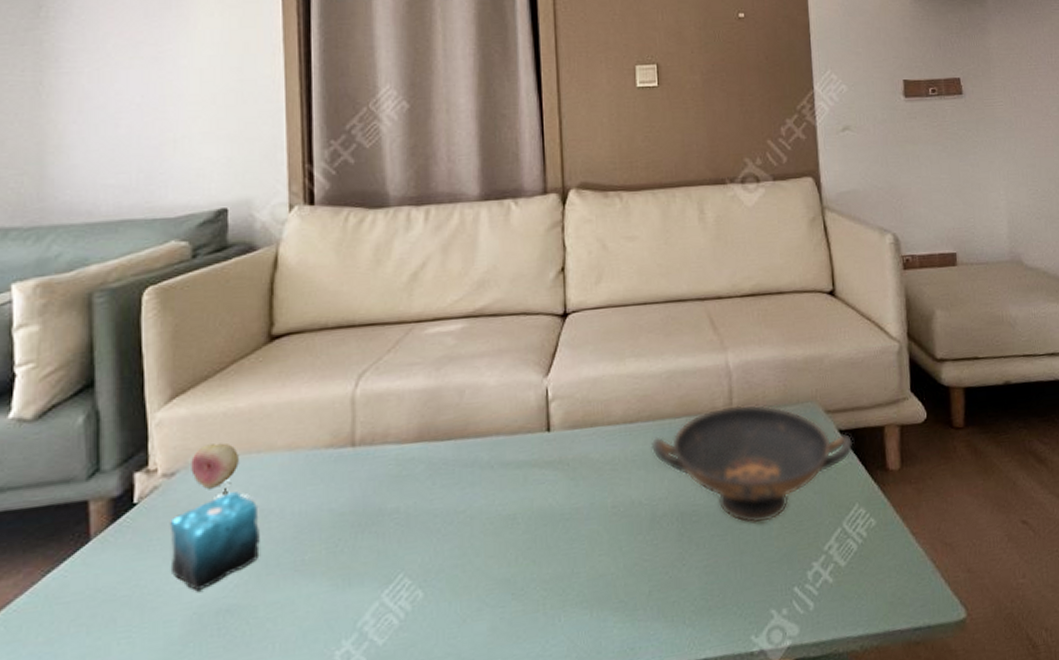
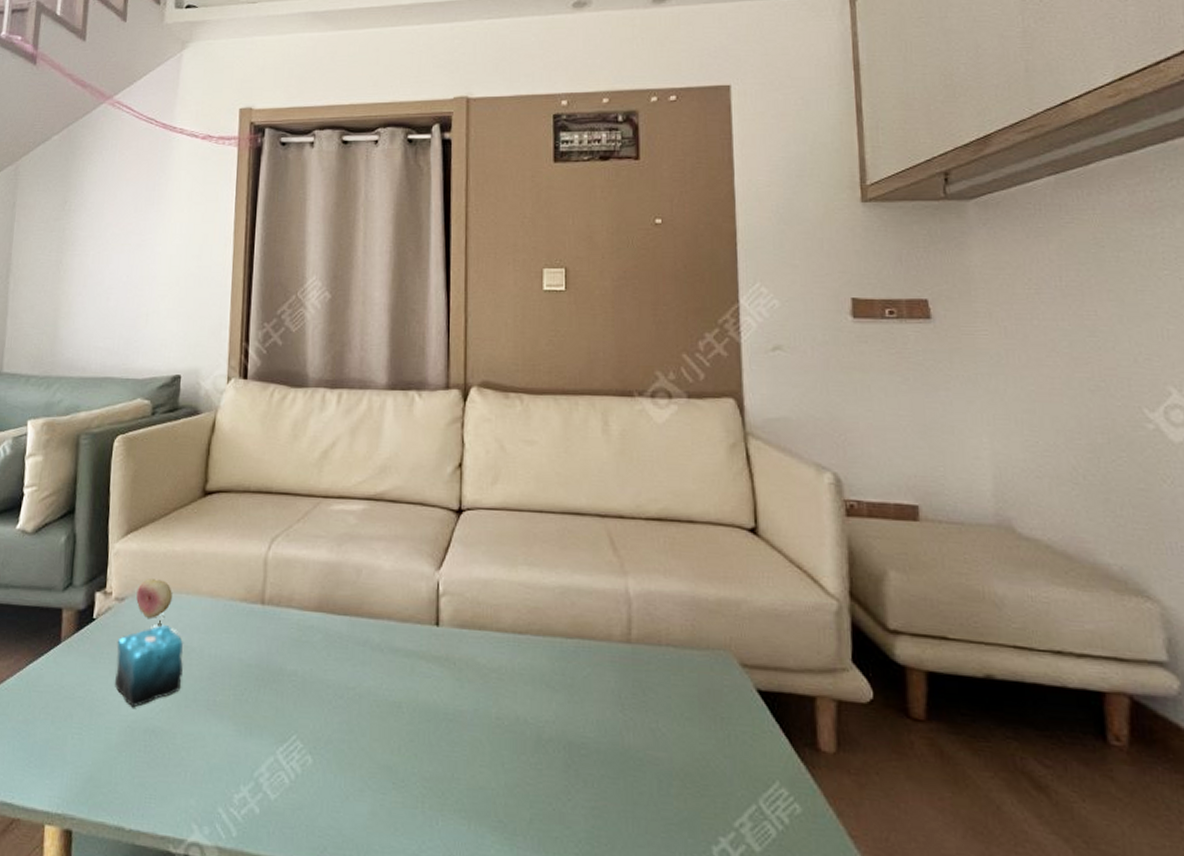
decorative bowl: present [650,404,854,524] -> none [539,635,775,776]

